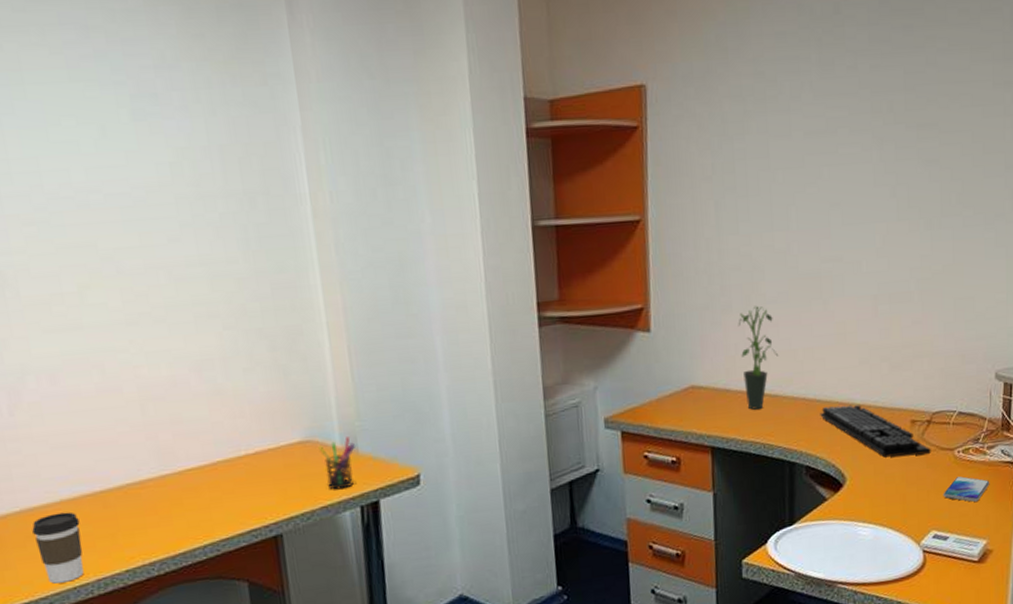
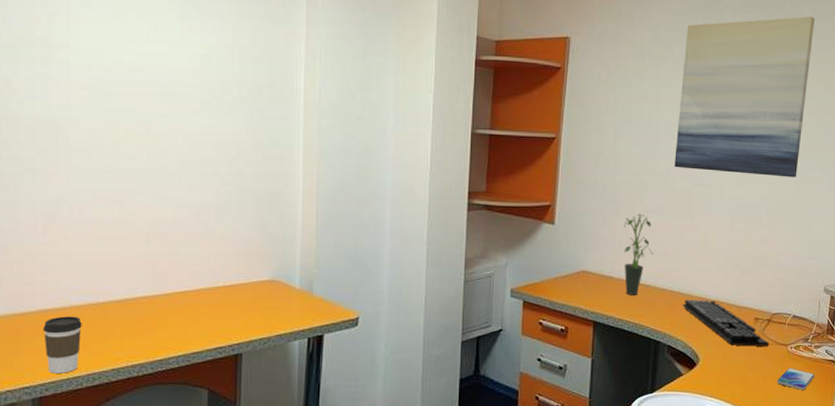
pen holder: present [318,437,355,490] -> none [281,281,311,322]
wall art: none [795,19,964,242] -> present [674,16,814,177]

